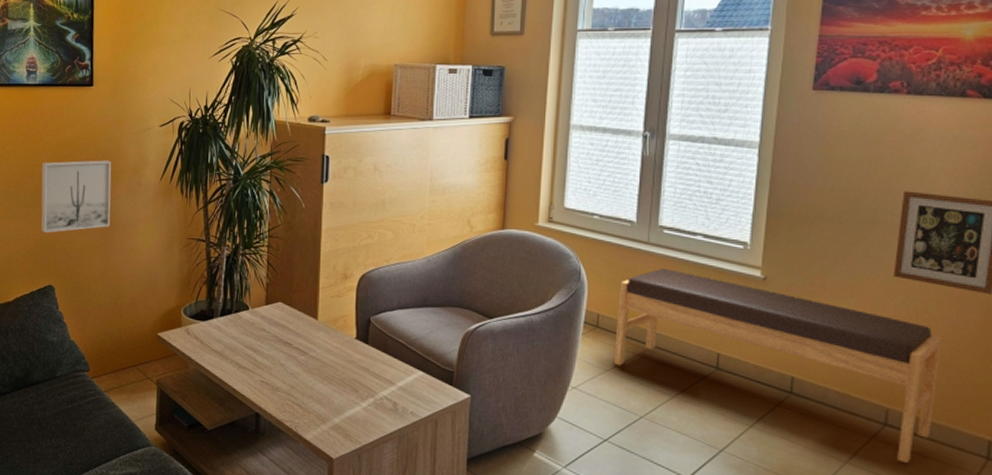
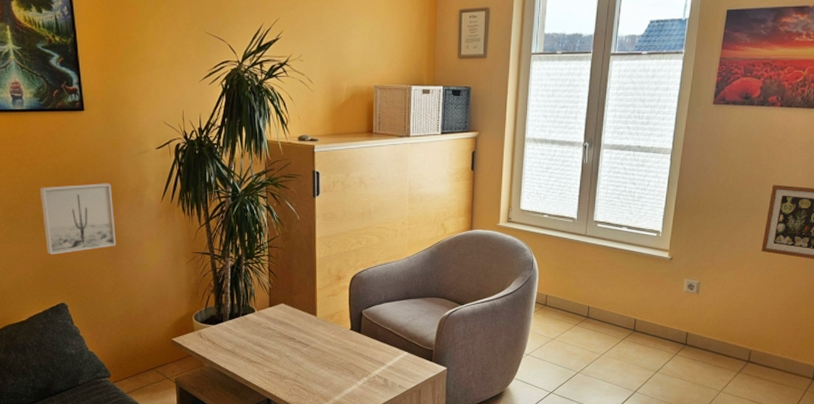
bench: present [613,267,943,464] -> none [558,255,791,388]

